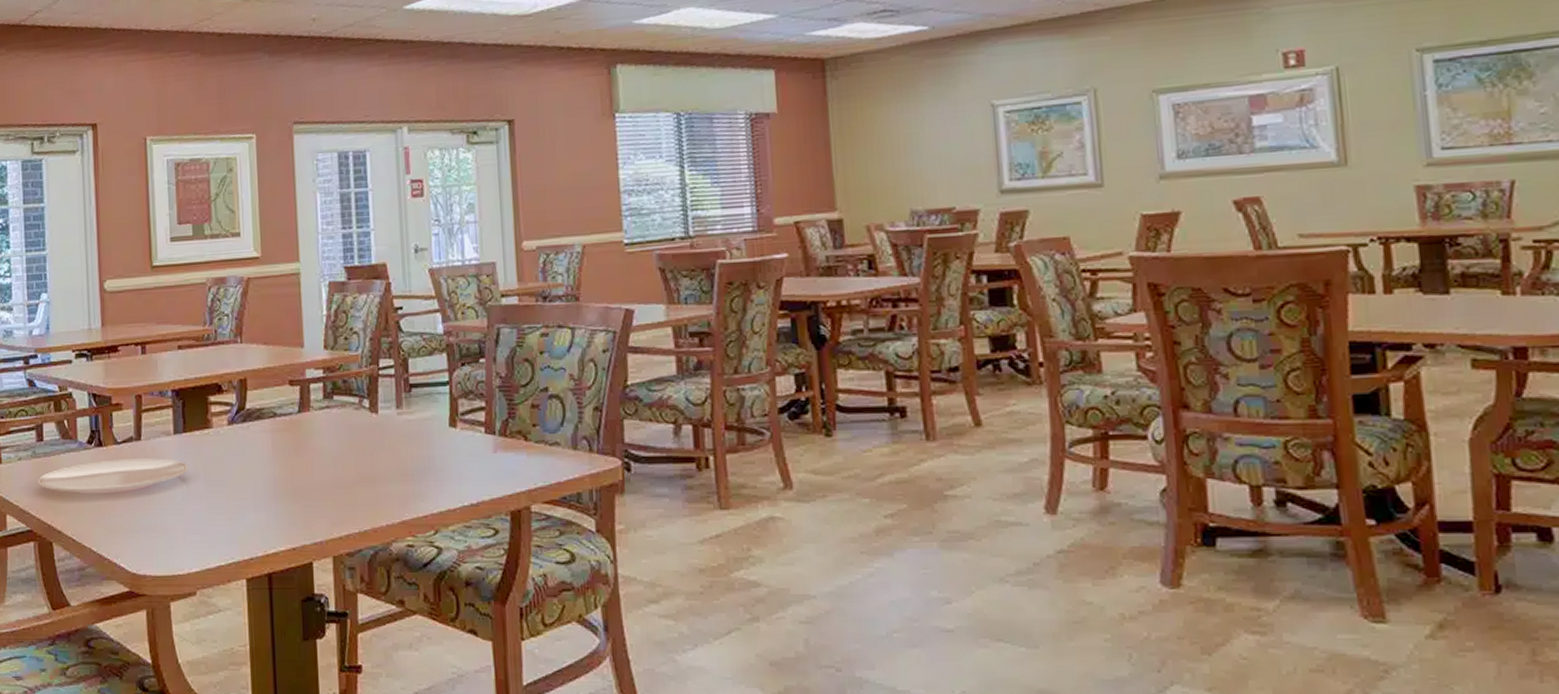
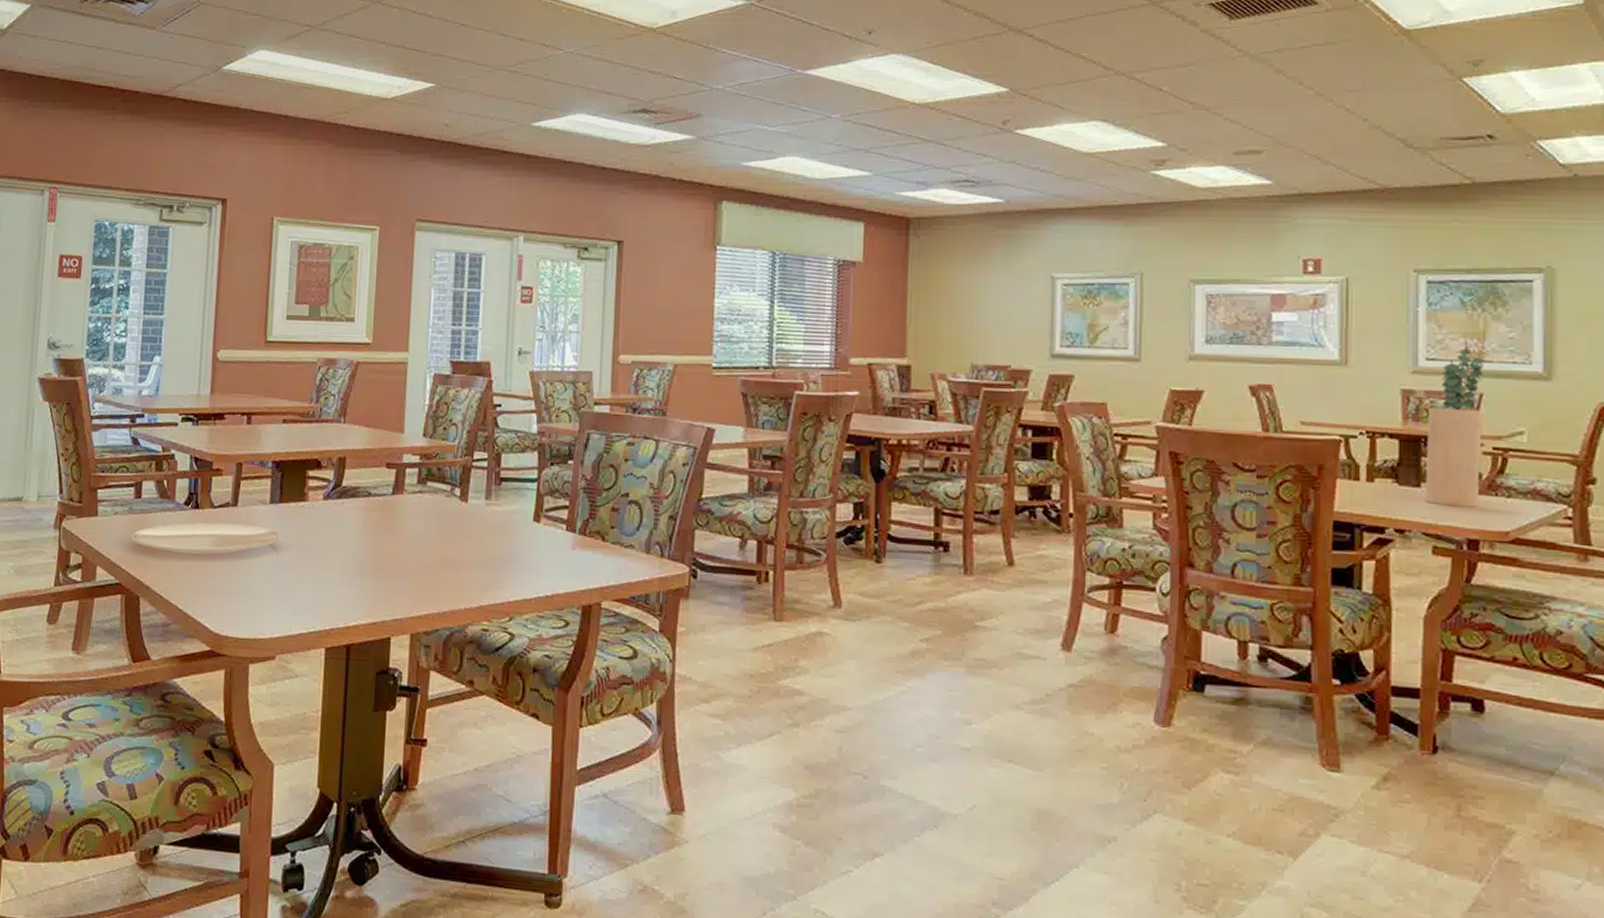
vase: none [1450,122,1522,313] -> present [1425,341,1484,507]

